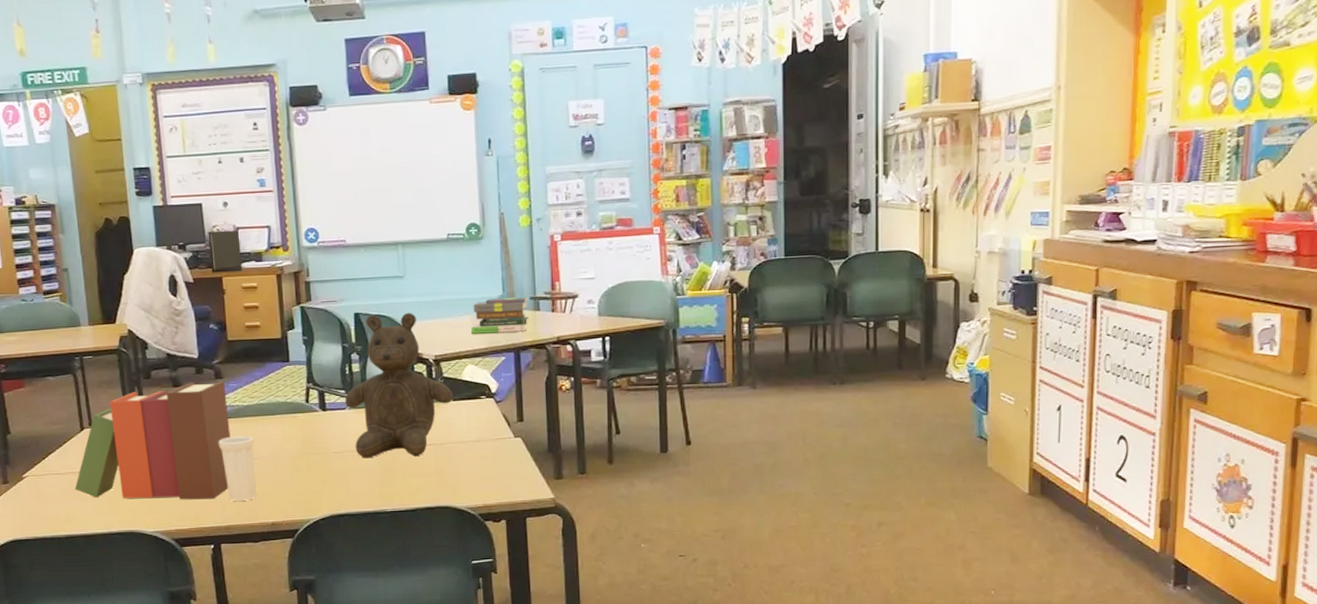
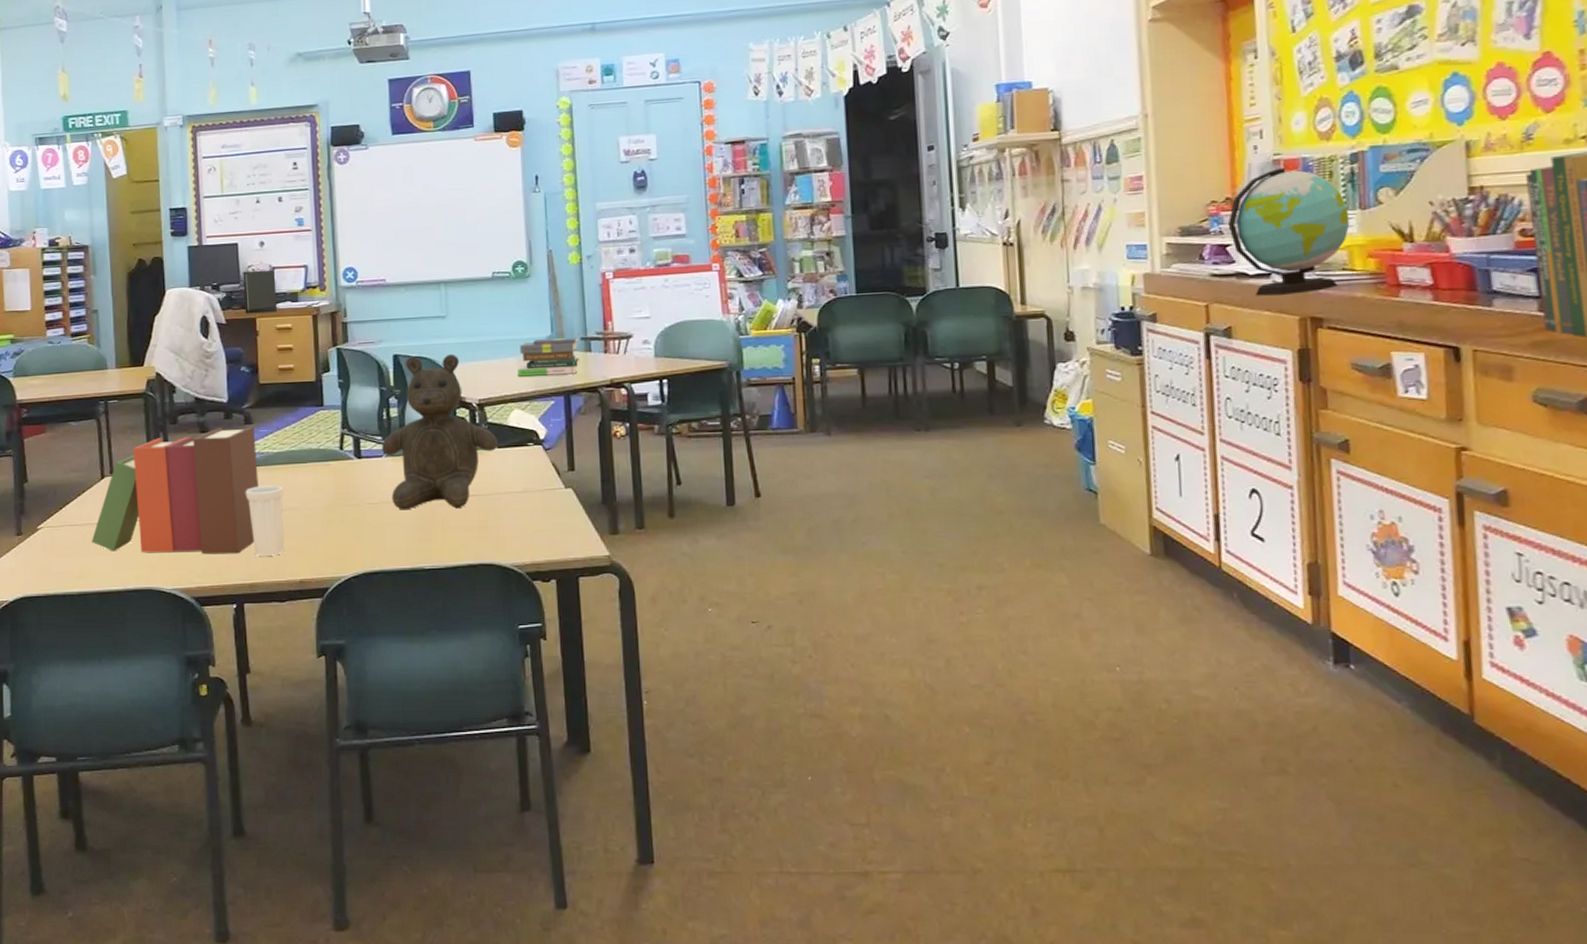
globe: none [1122,140,1231,261] -> present [1227,168,1350,296]

